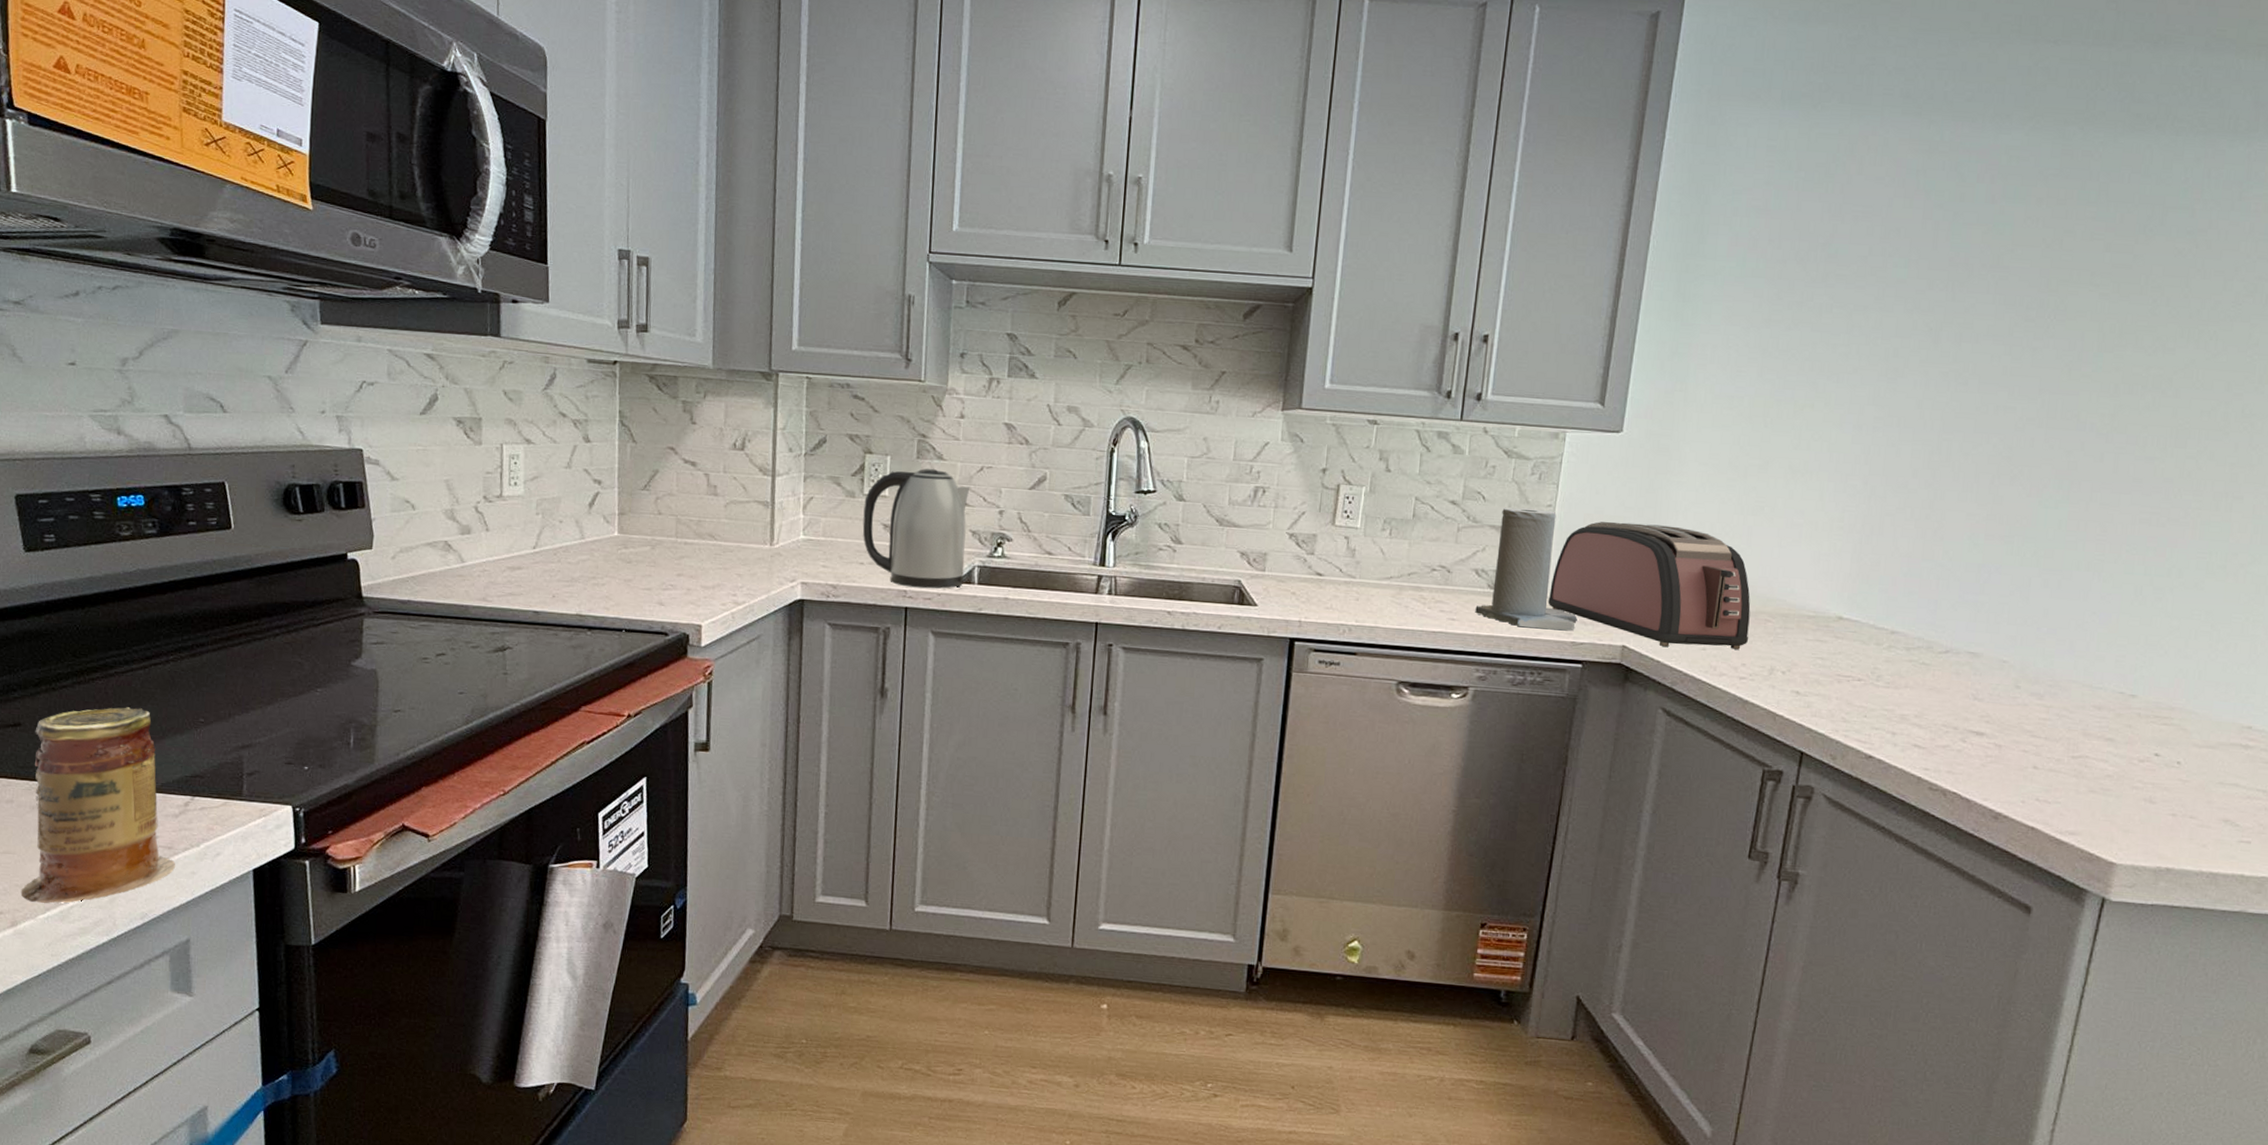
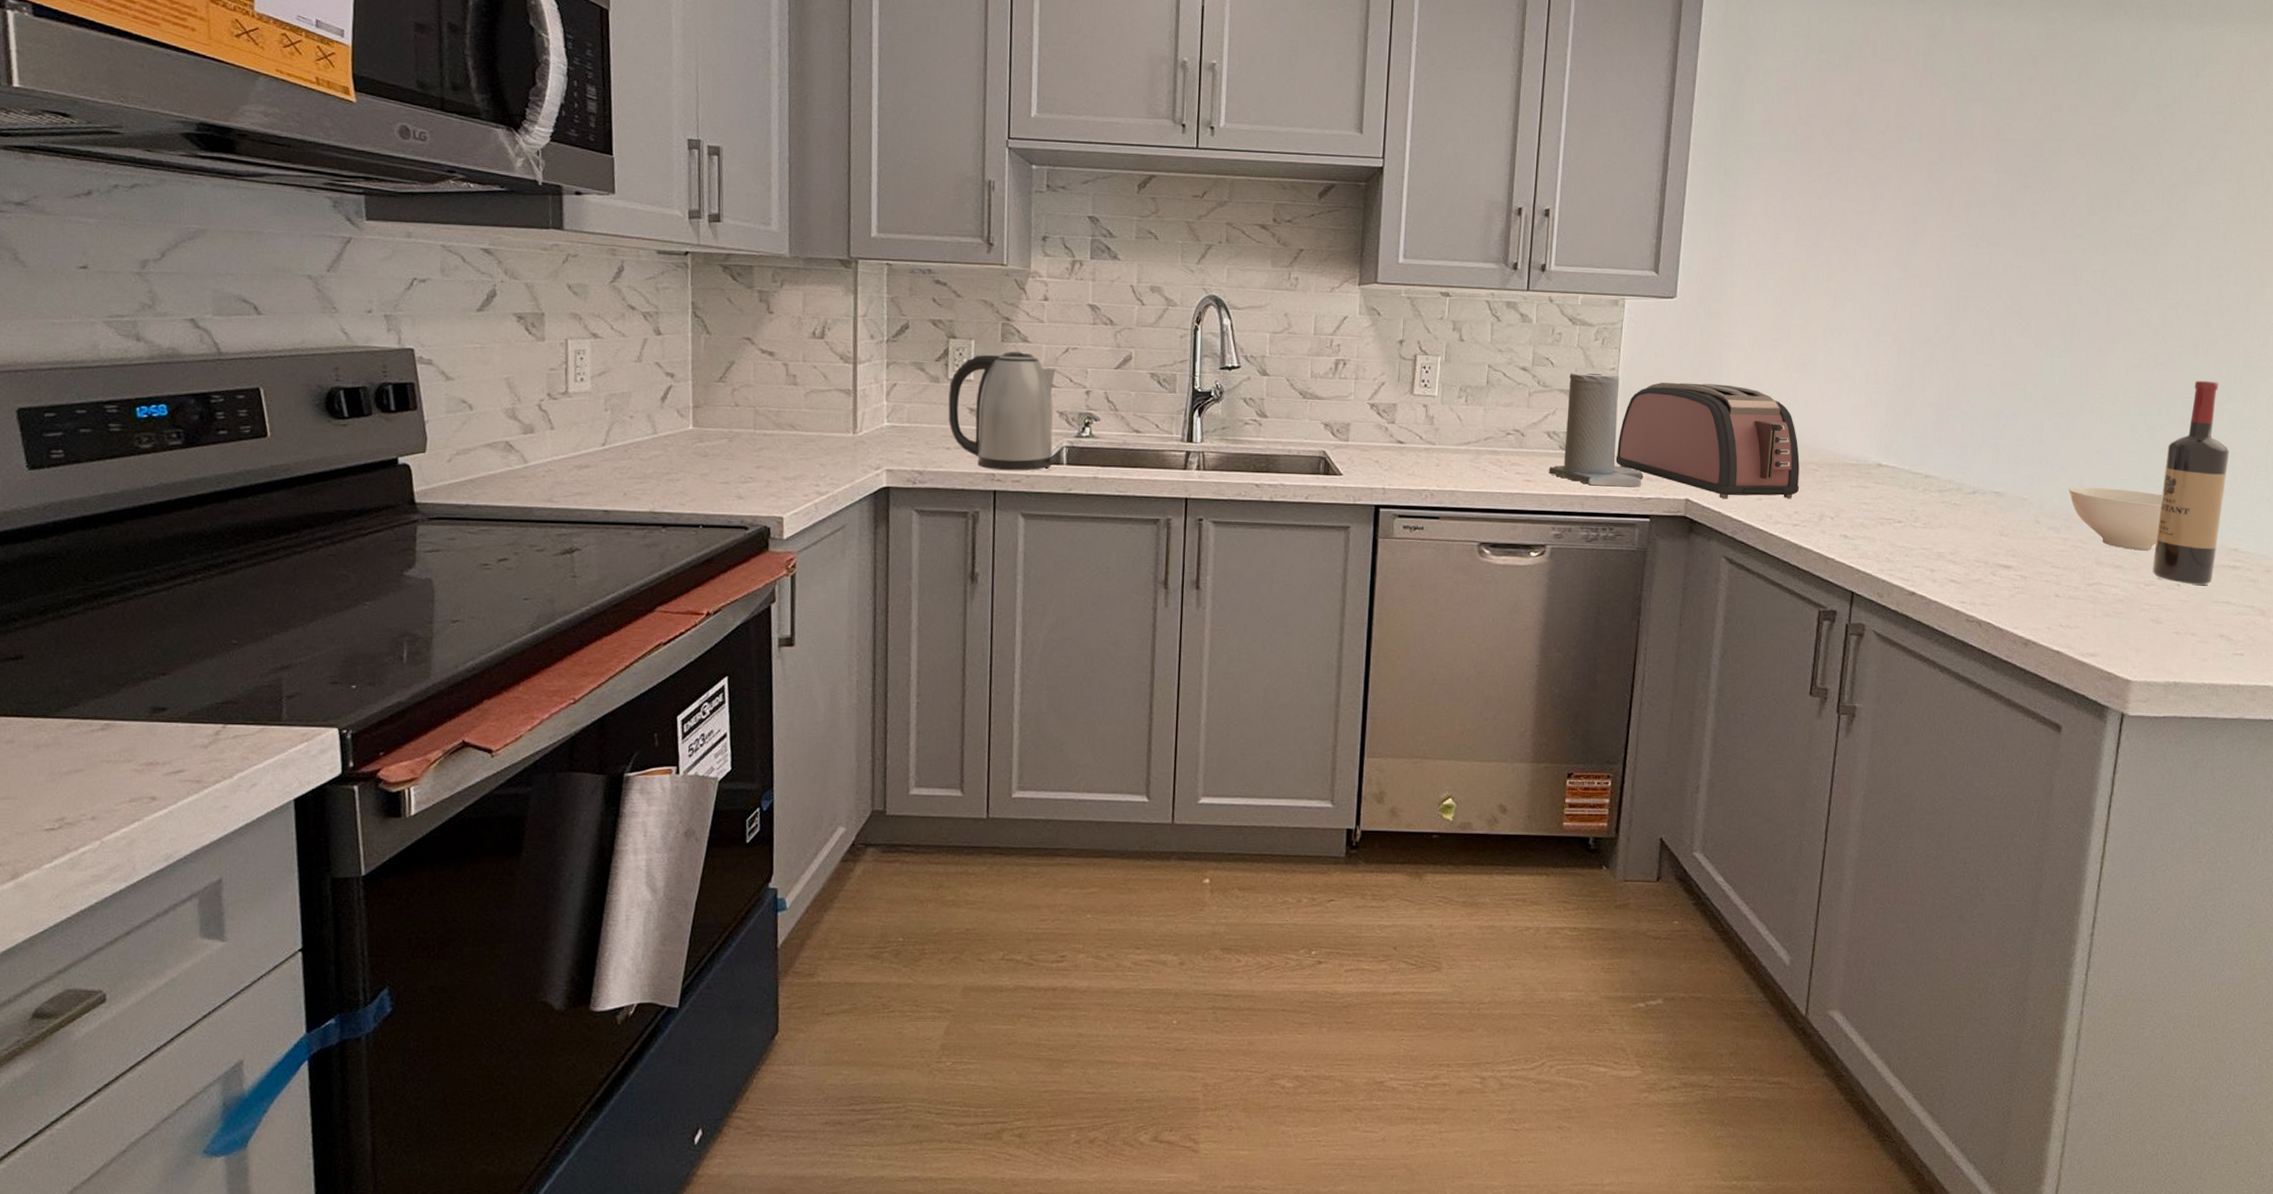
canister: present [20,707,176,904] -> none [22,632,206,852]
bowl: none [2056,650,2166,723] -> present [2068,487,2162,550]
wine bottle: none [2149,539,2250,765] -> present [2153,380,2229,585]

